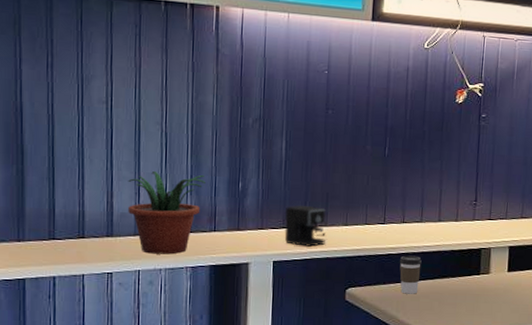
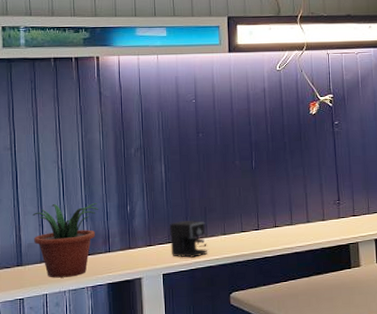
coffee cup: present [399,255,422,294] -> none [275,256,297,293]

